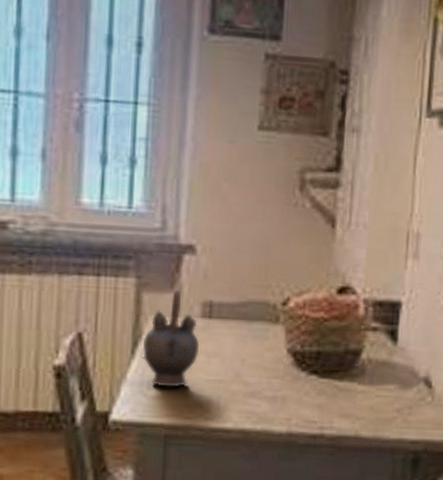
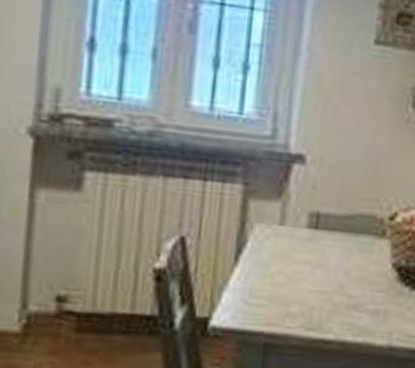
teapot: present [142,289,200,388] -> none [245,198,305,297]

